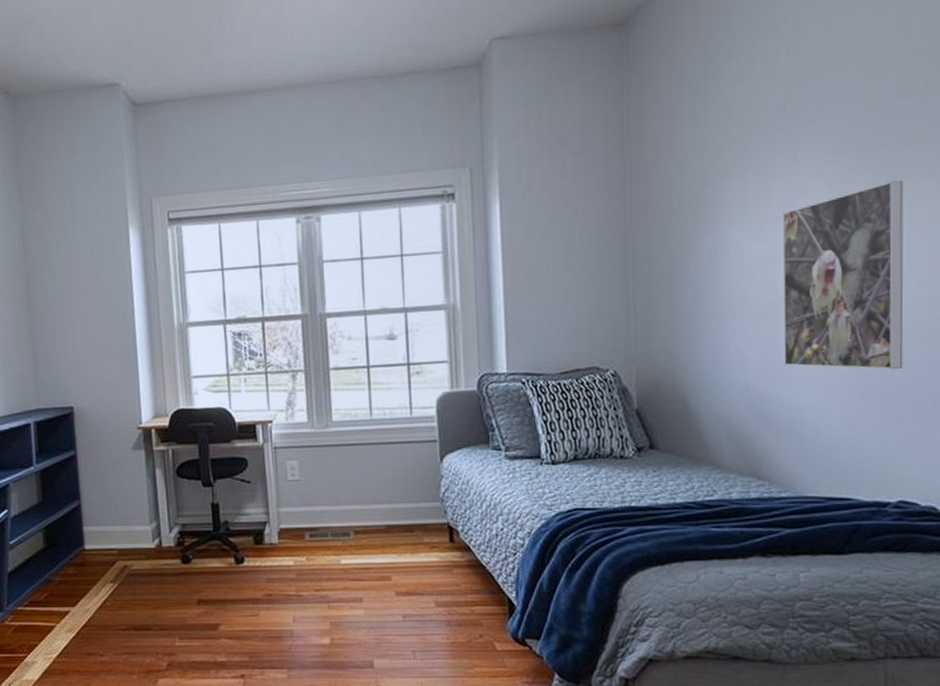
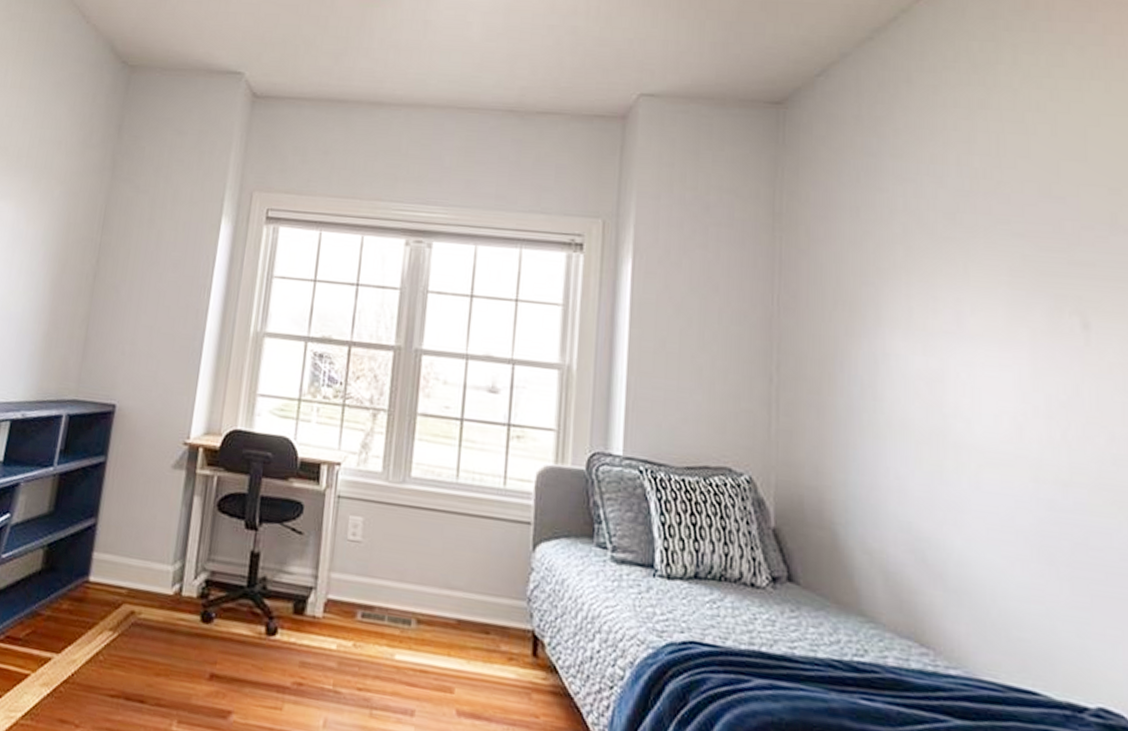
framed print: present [782,179,904,369] -> none [951,314,1098,536]

